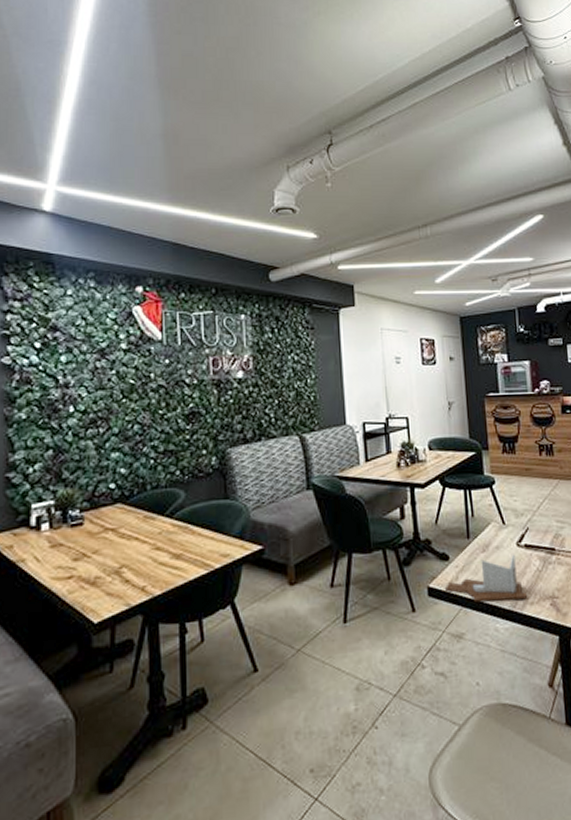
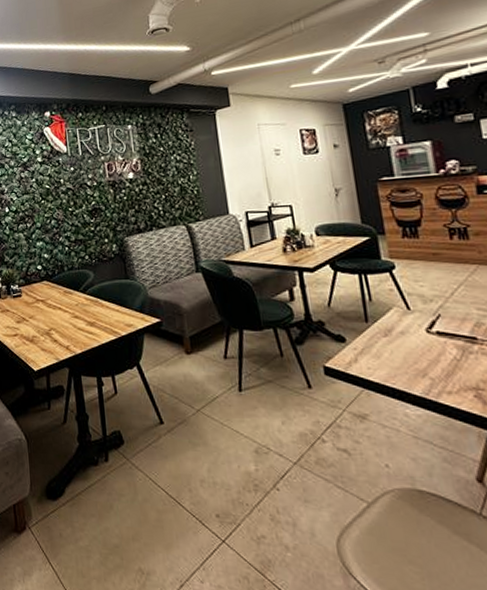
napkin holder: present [444,554,528,603] -> none [342,340,445,387]

